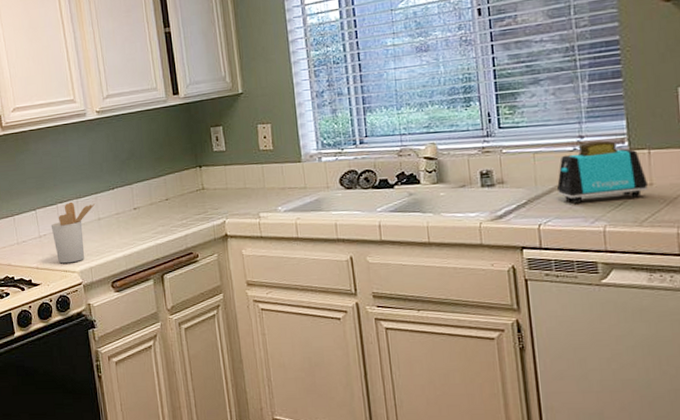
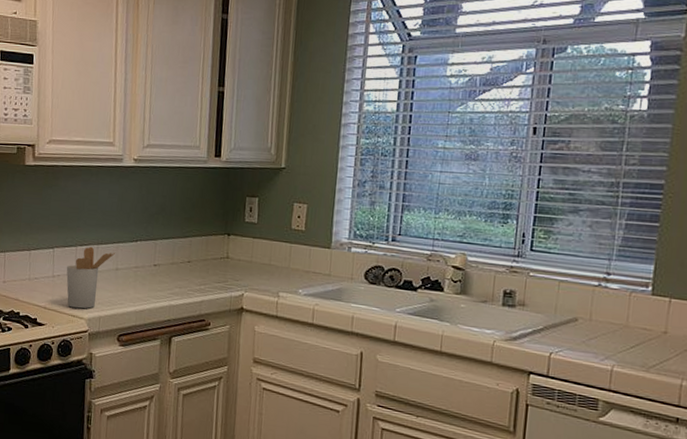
toaster: present [556,141,649,203] -> none [574,280,663,343]

